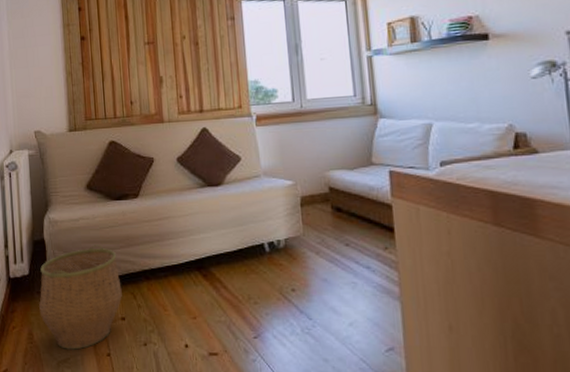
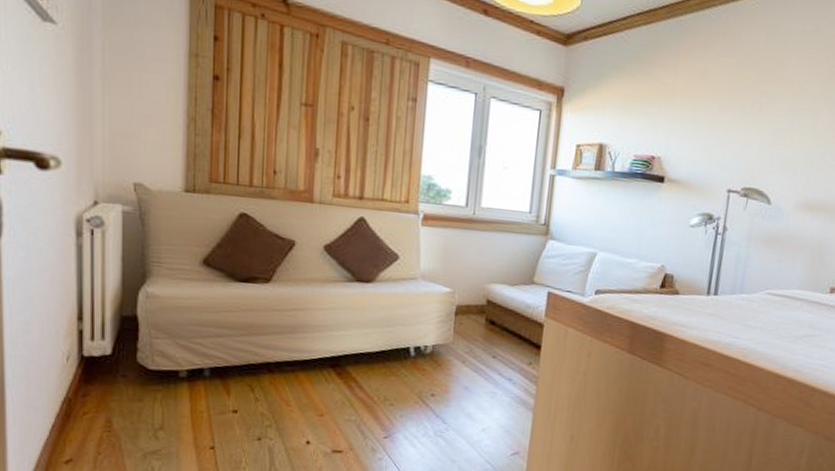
basket: present [39,245,122,350] -> none [124,329,237,441]

